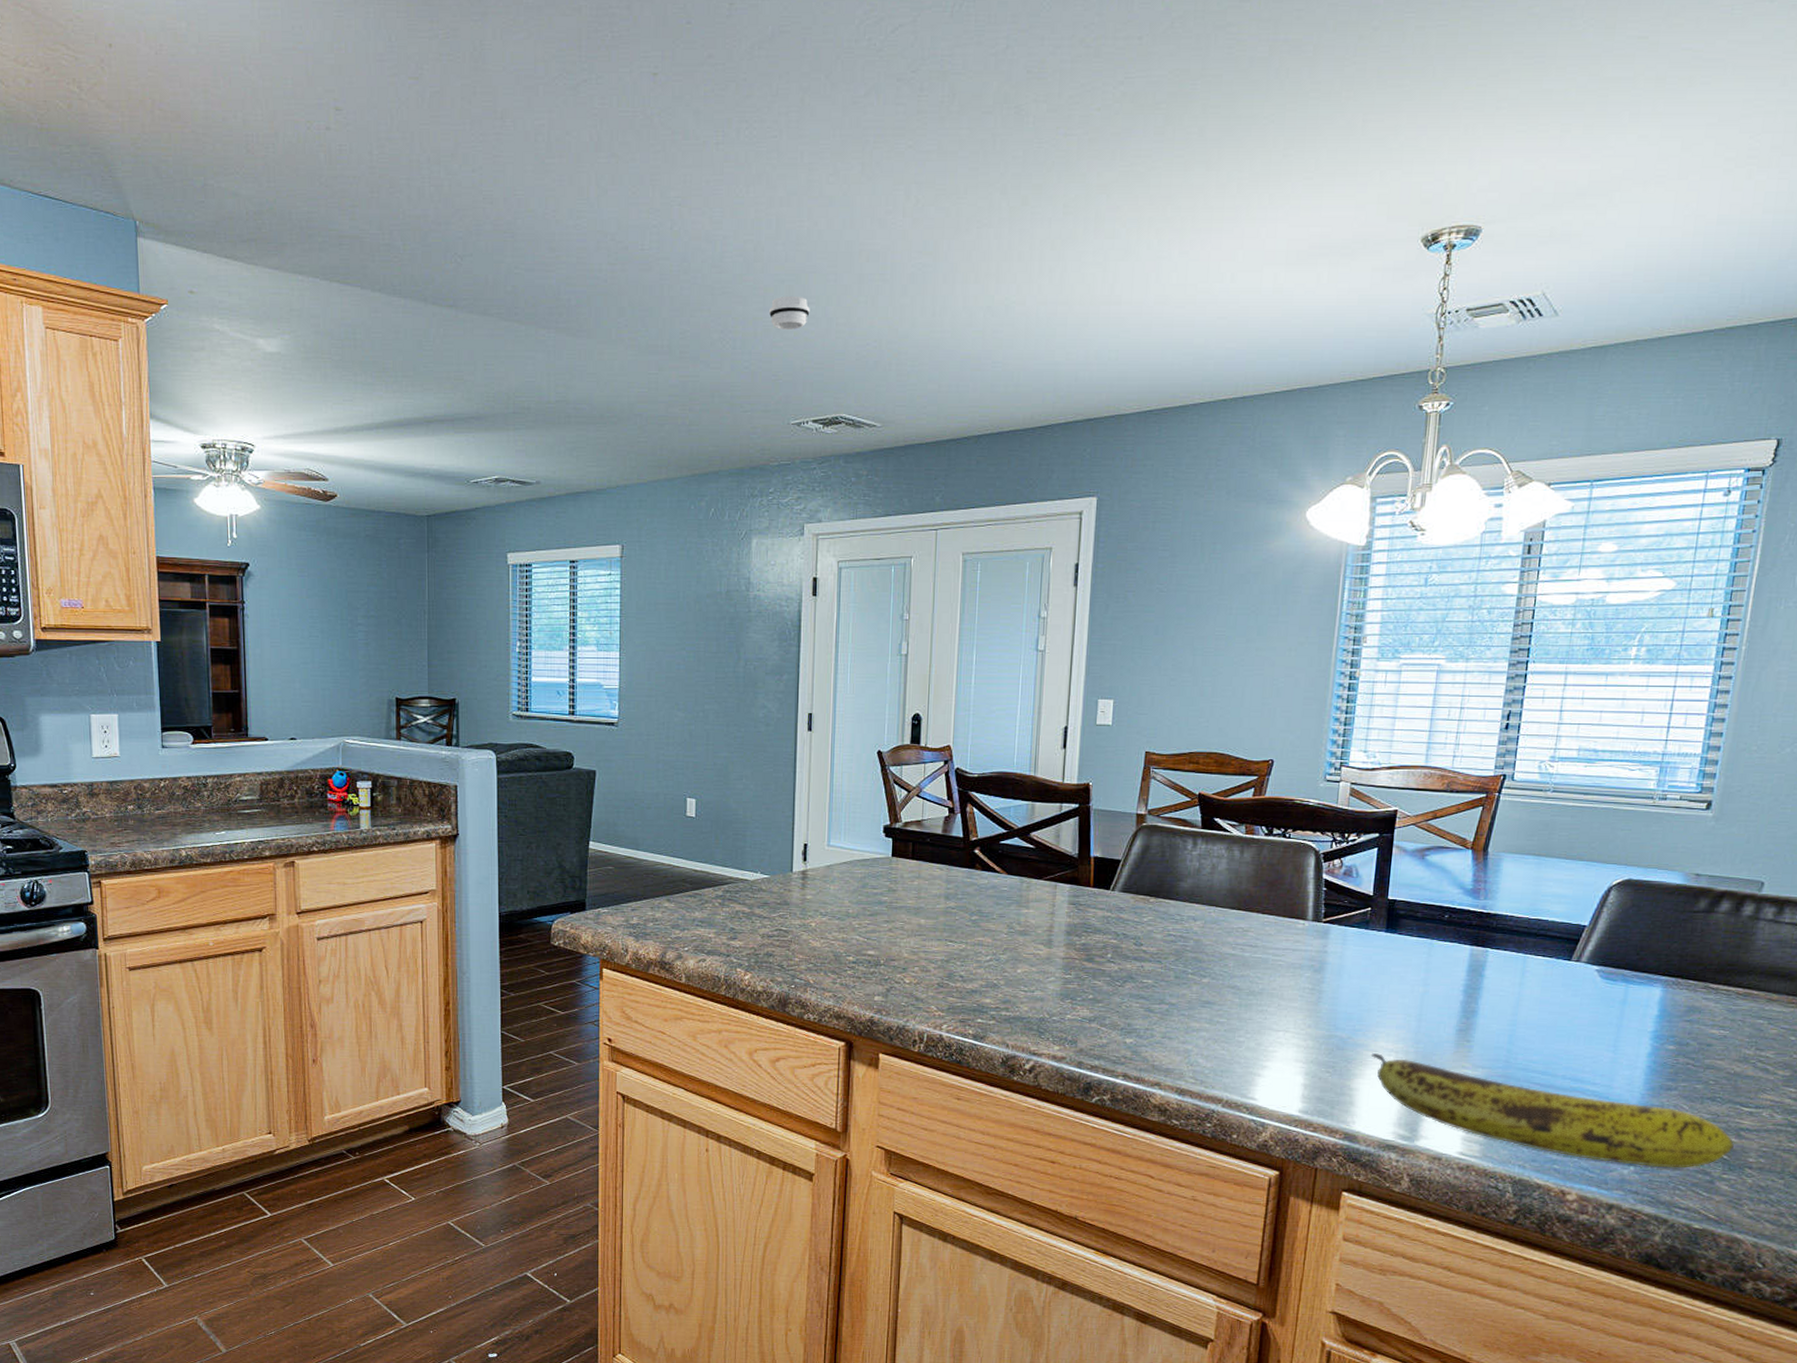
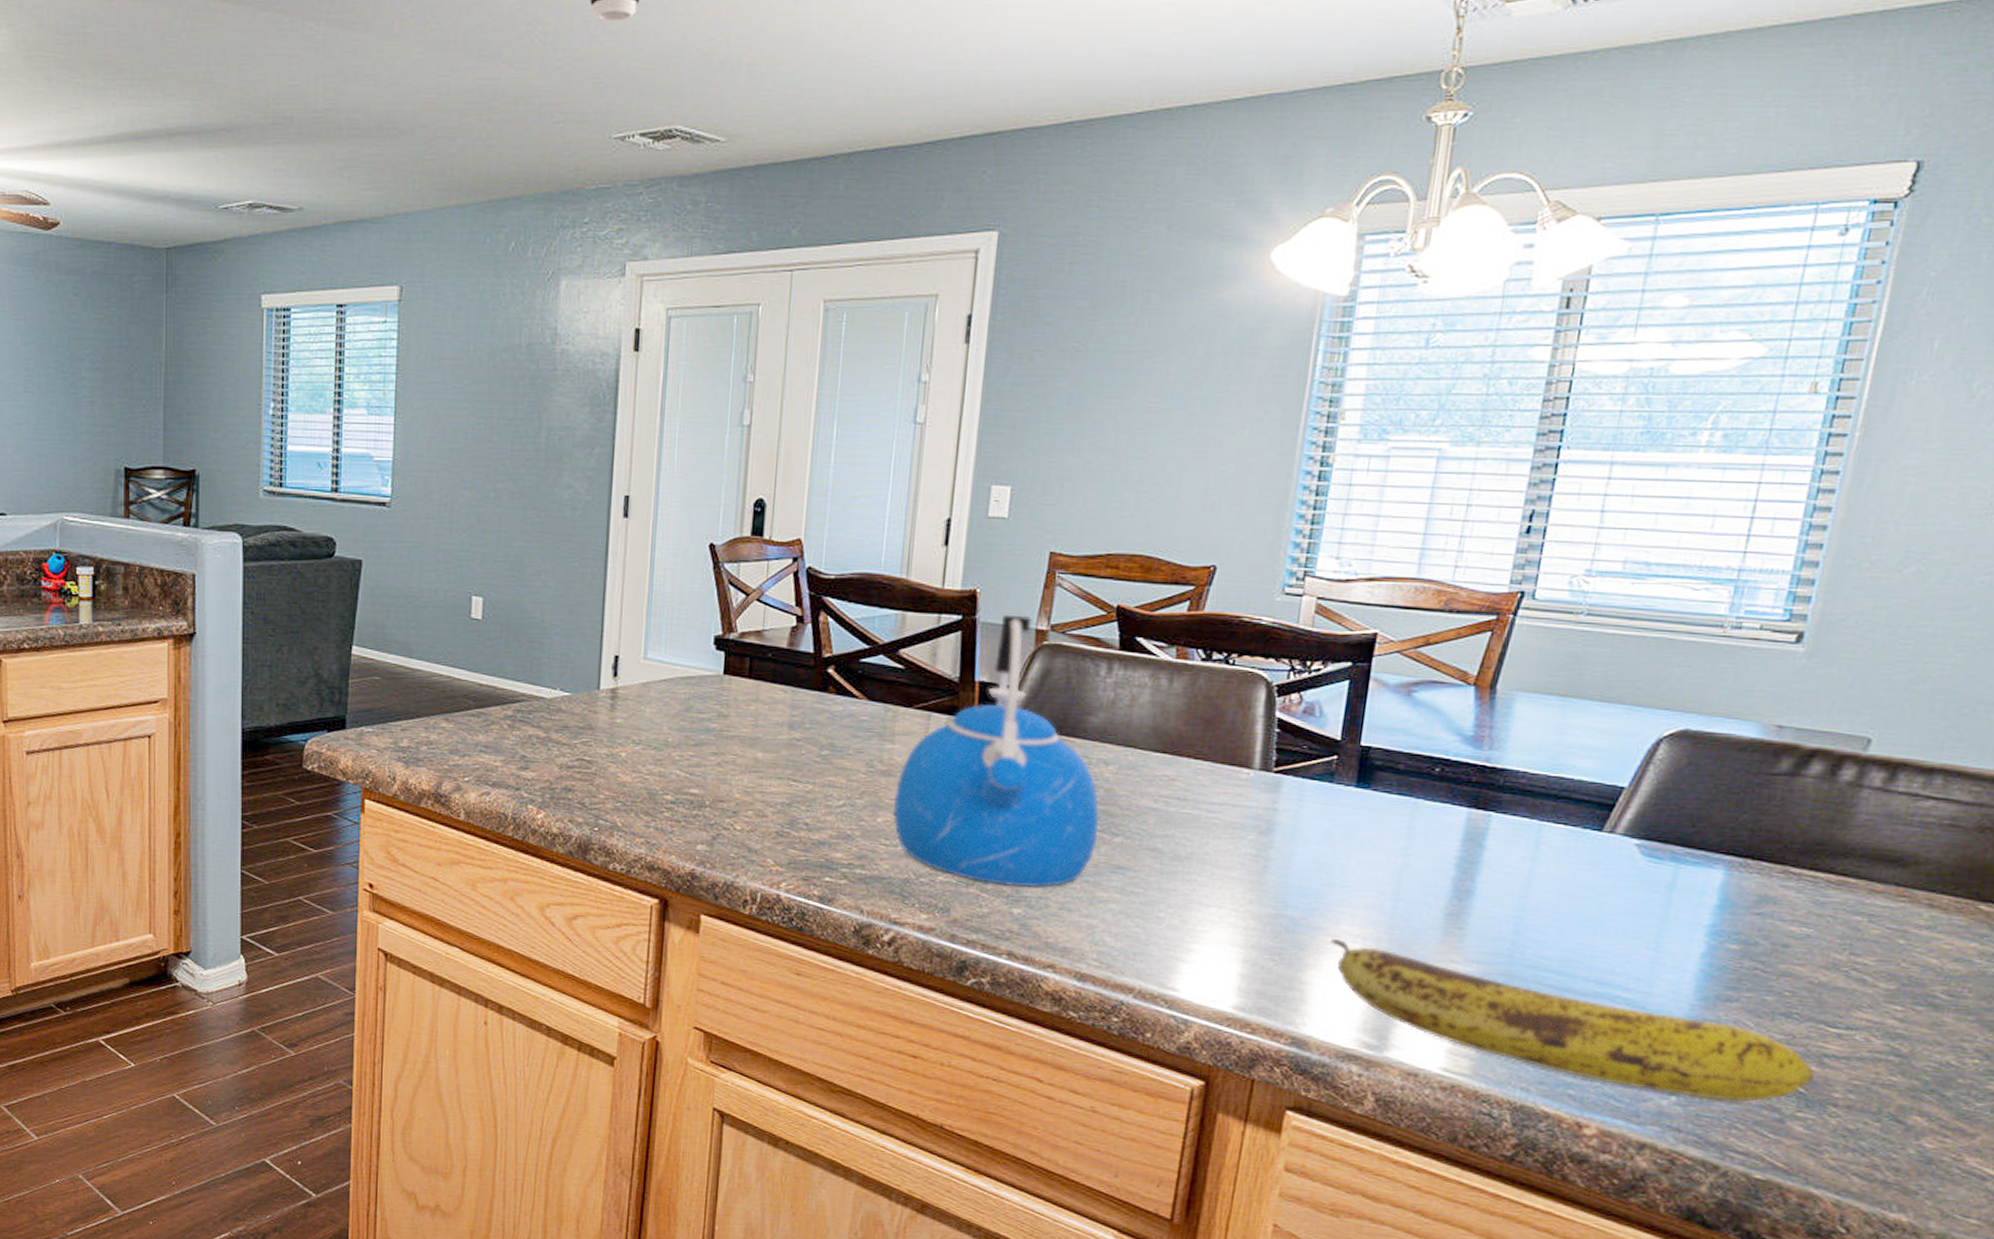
kettle: none [1029,802,1191,1021] -> present [892,614,1099,887]

